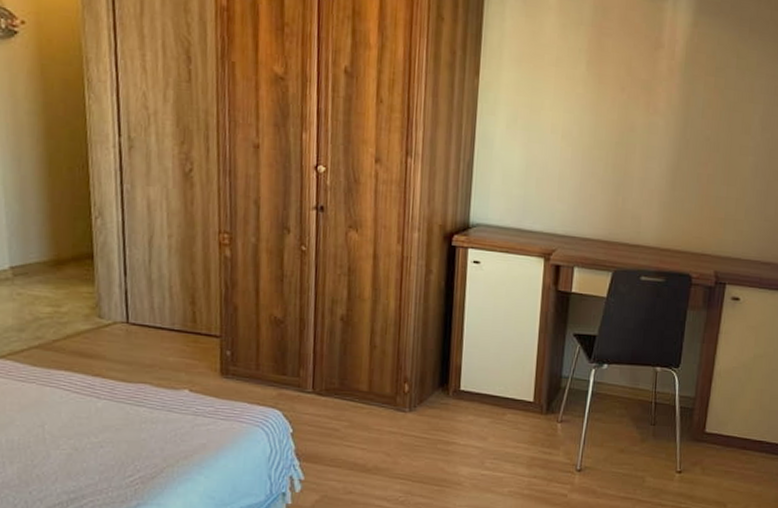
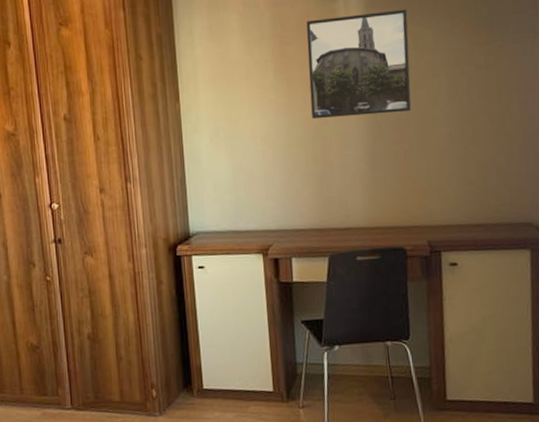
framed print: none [618,15,737,133] -> present [306,9,411,120]

